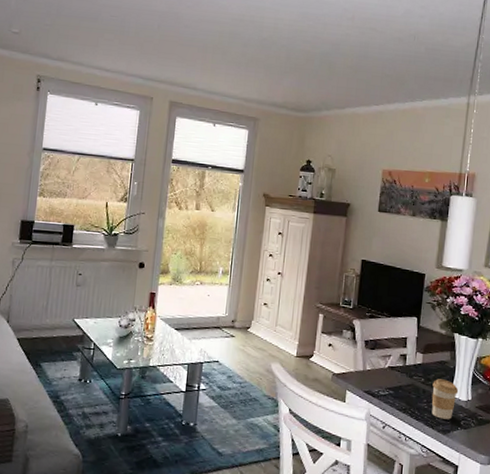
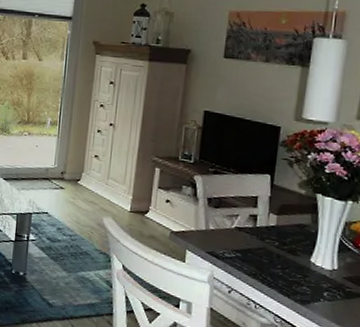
coffee cup: present [431,379,459,420] -> none [287,243,322,289]

